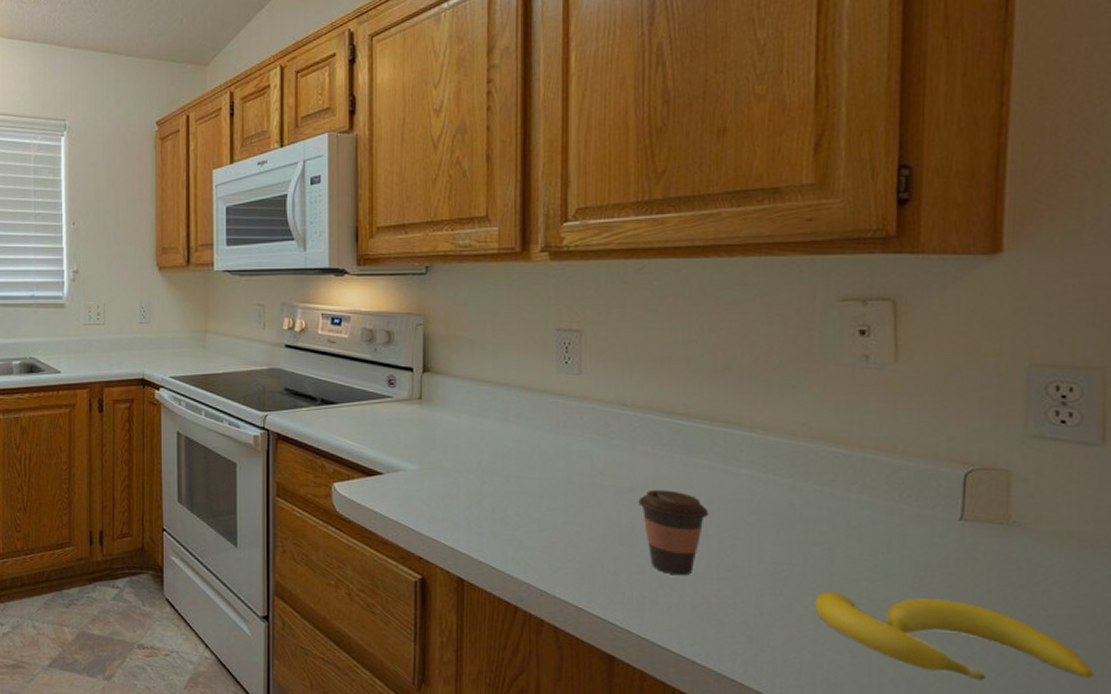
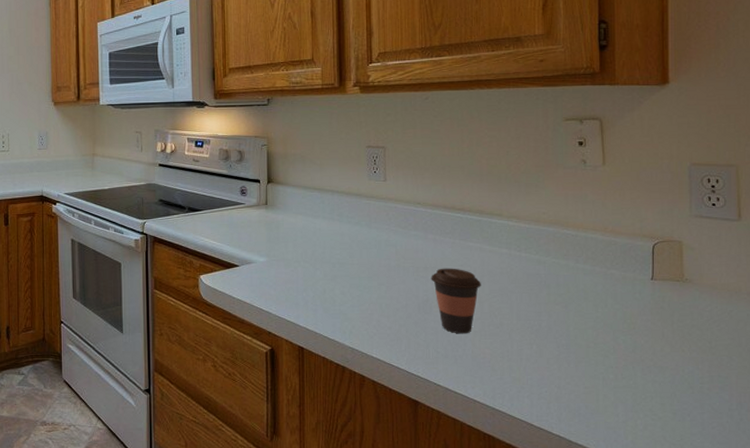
banana: present [814,591,1094,681] -> none [557,339,743,399]

